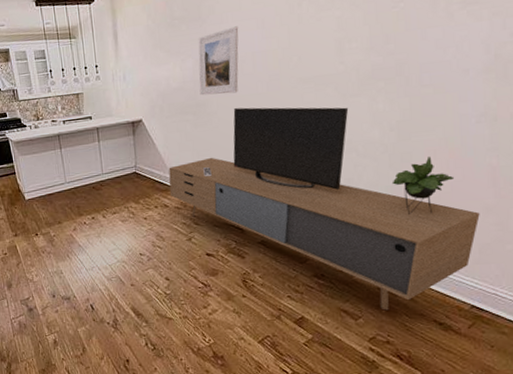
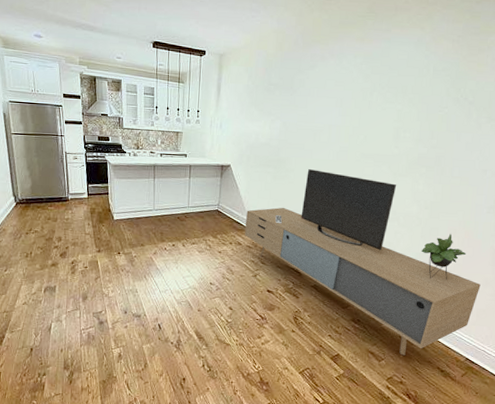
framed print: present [198,26,239,96] -> none [282,101,322,156]

